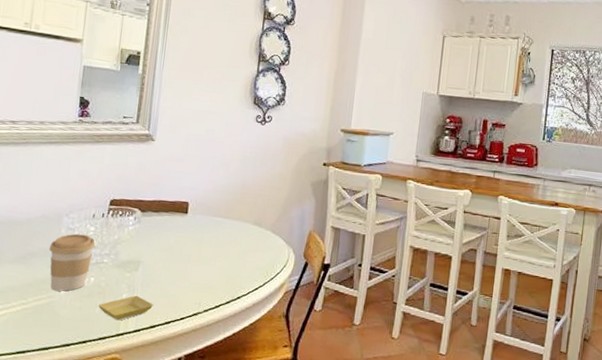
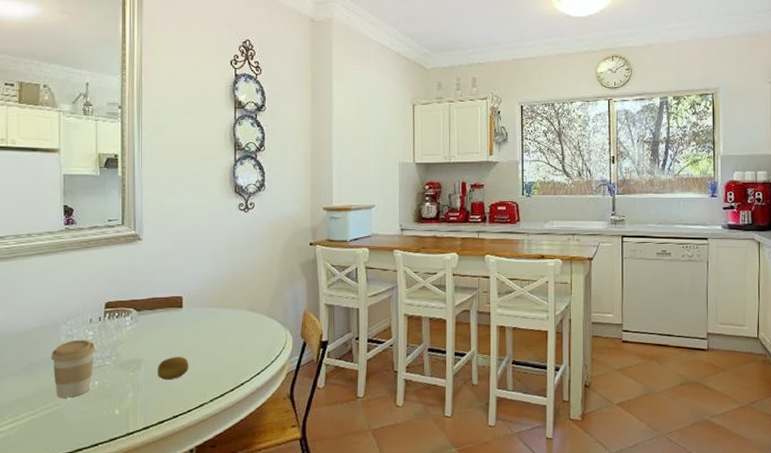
saucer: present [98,295,154,321] -> none [106,394,160,420]
fruit: none [154,262,188,285] -> present [157,357,189,380]

